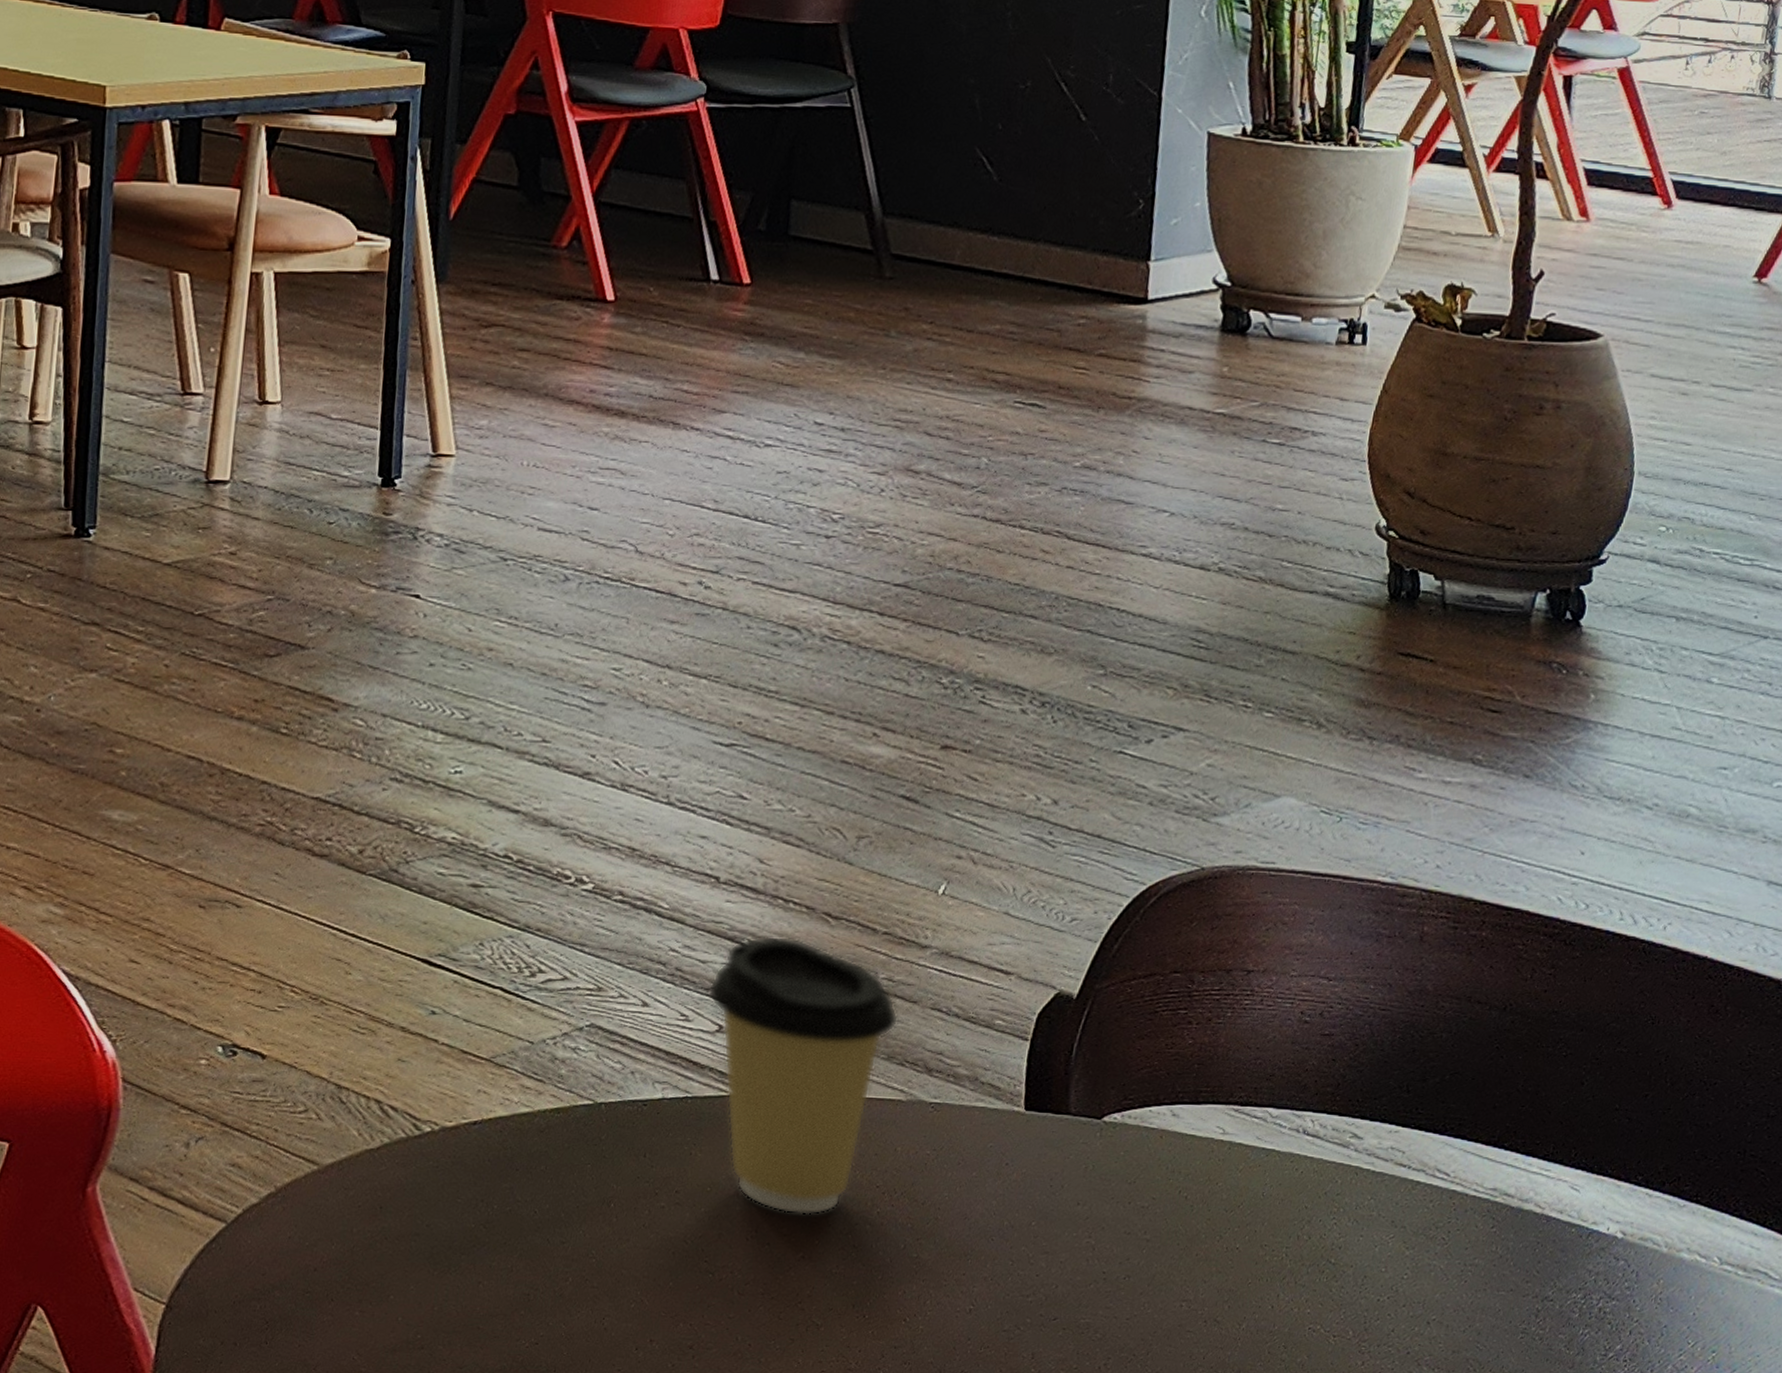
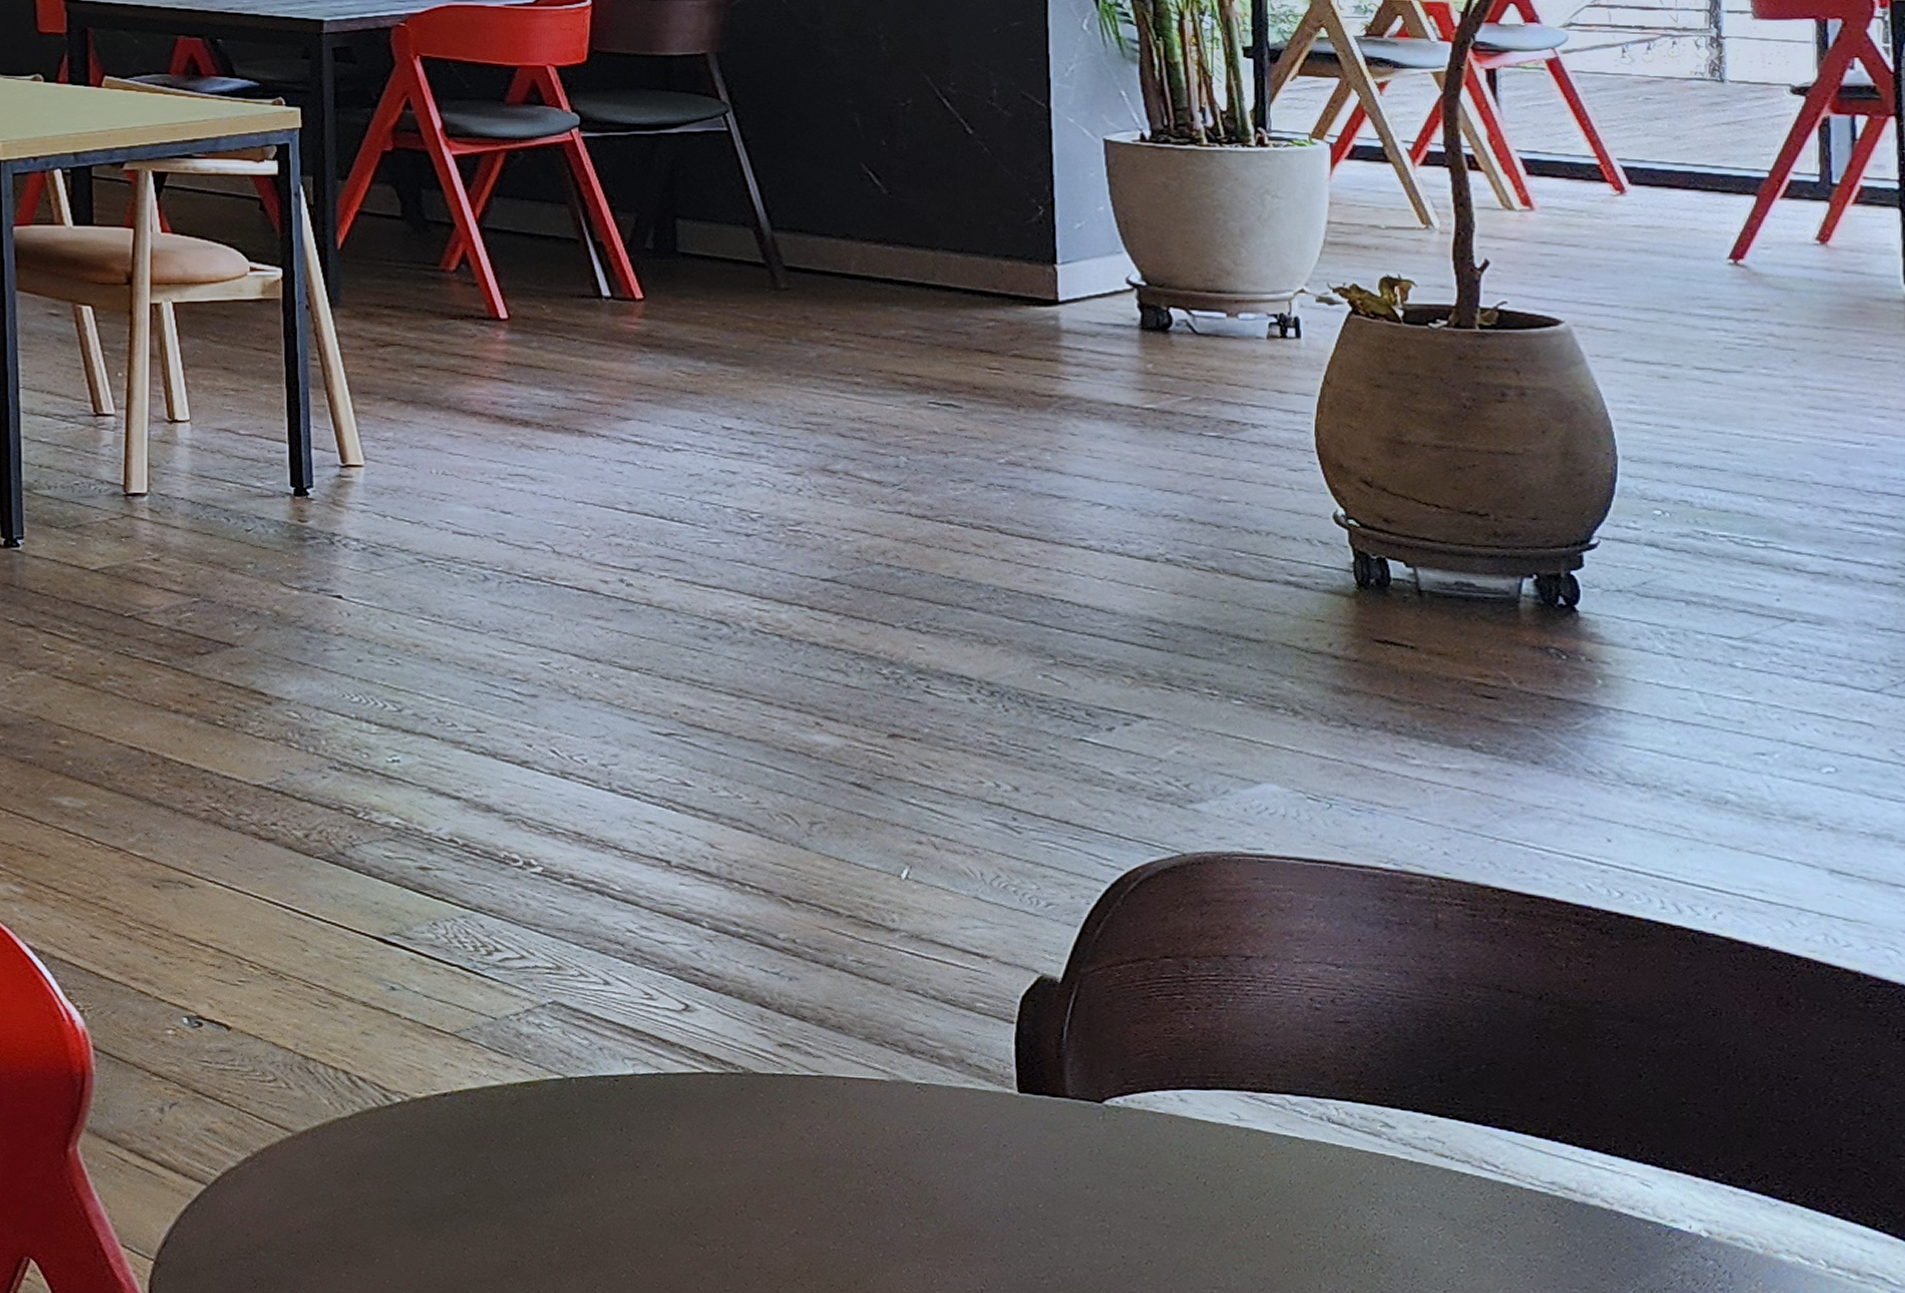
coffee cup: present [707,936,899,1216] -> none [670,918,873,1192]

